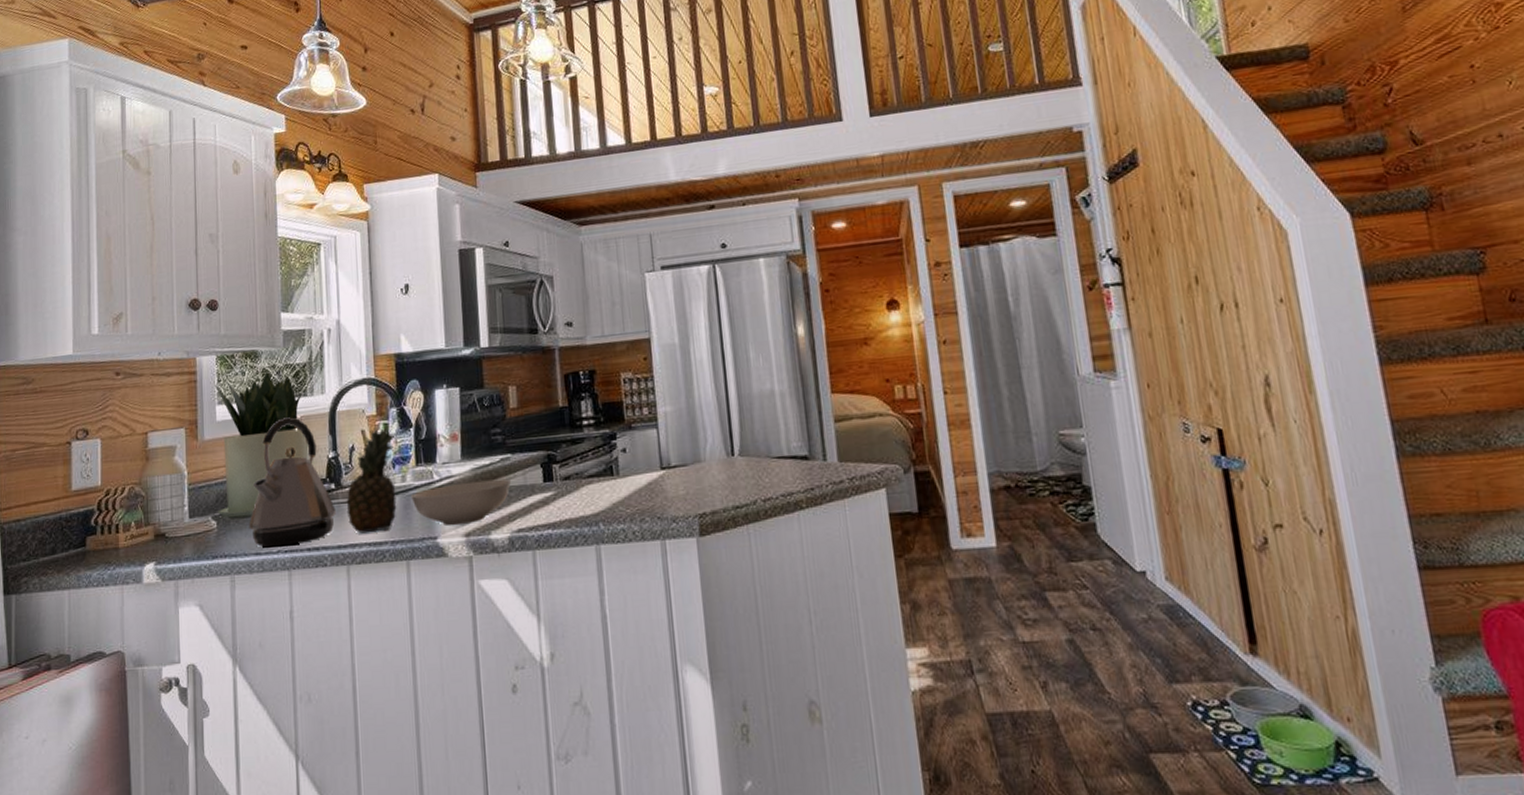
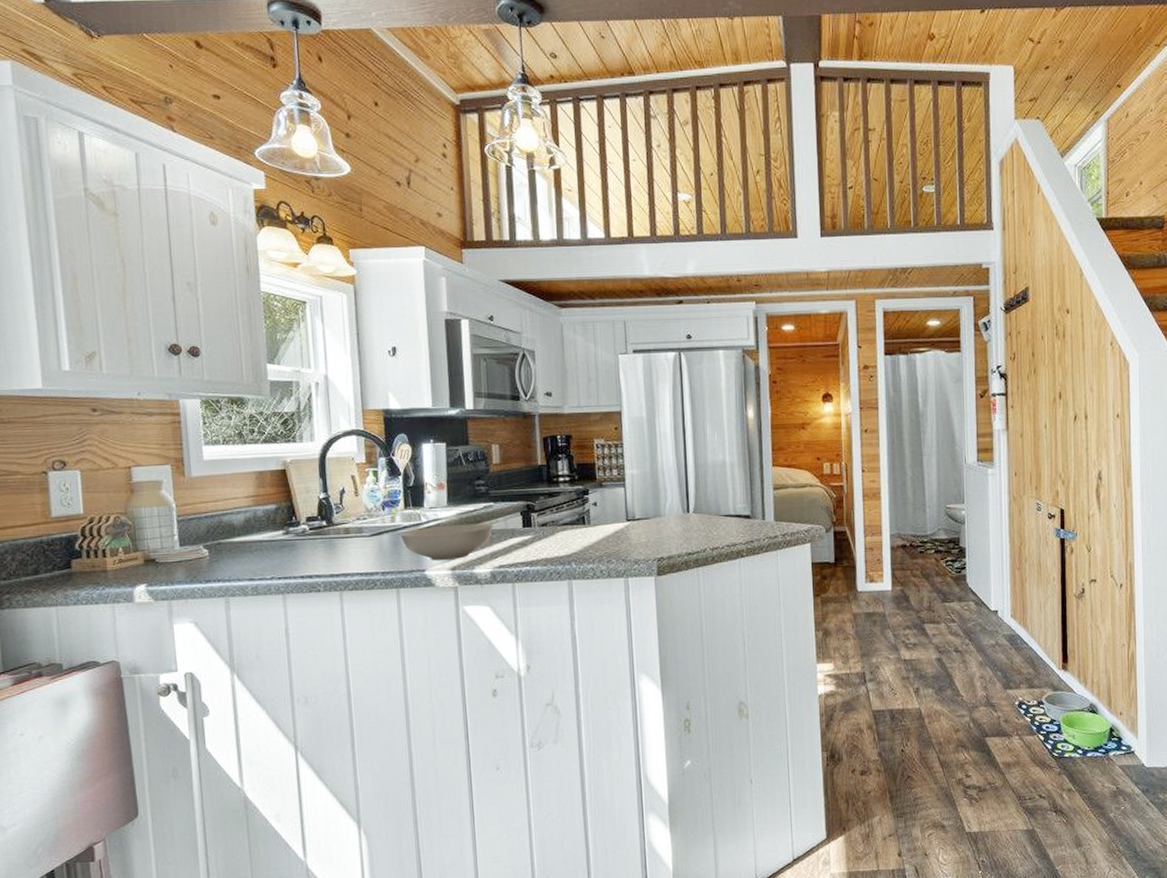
planter: present [215,372,310,519] -> none [201,418,301,549]
kettle: present [249,417,336,548] -> none [241,460,328,574]
fruit: present [346,425,398,534] -> none [337,471,387,565]

